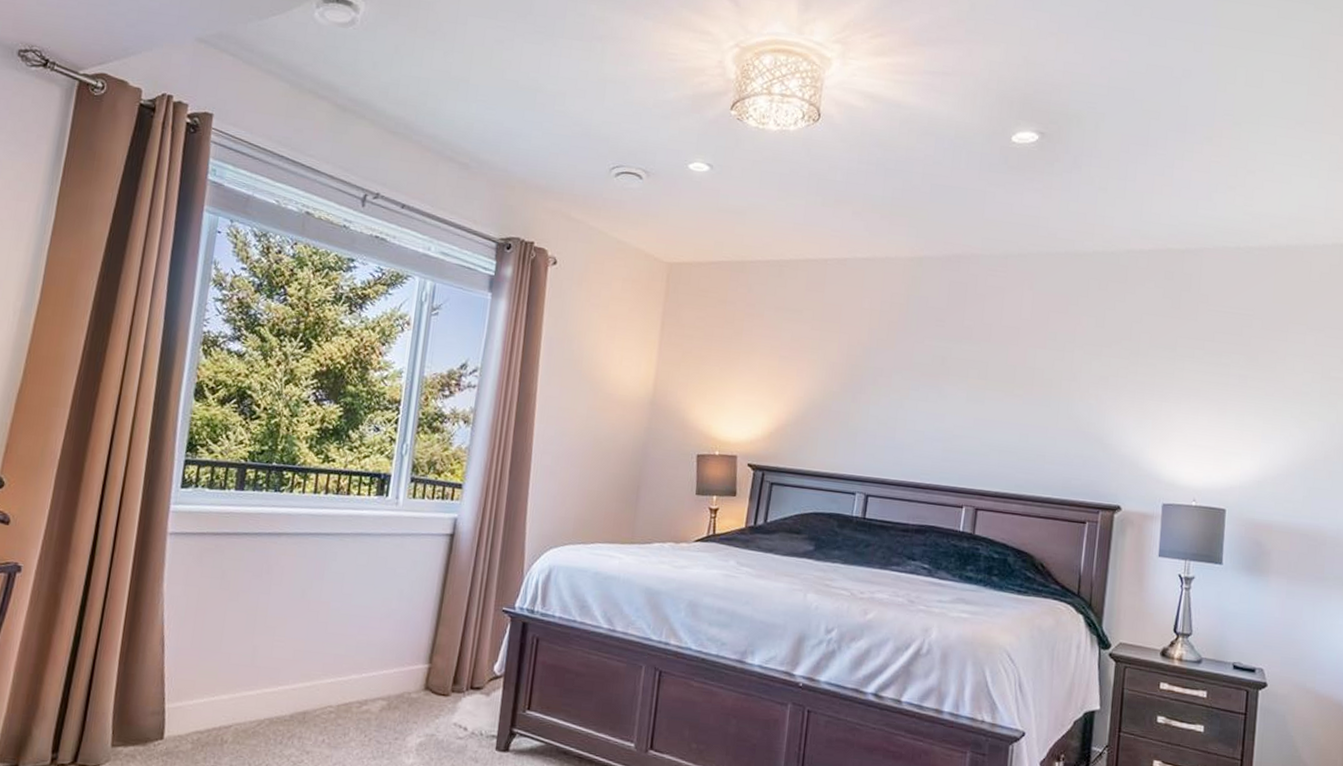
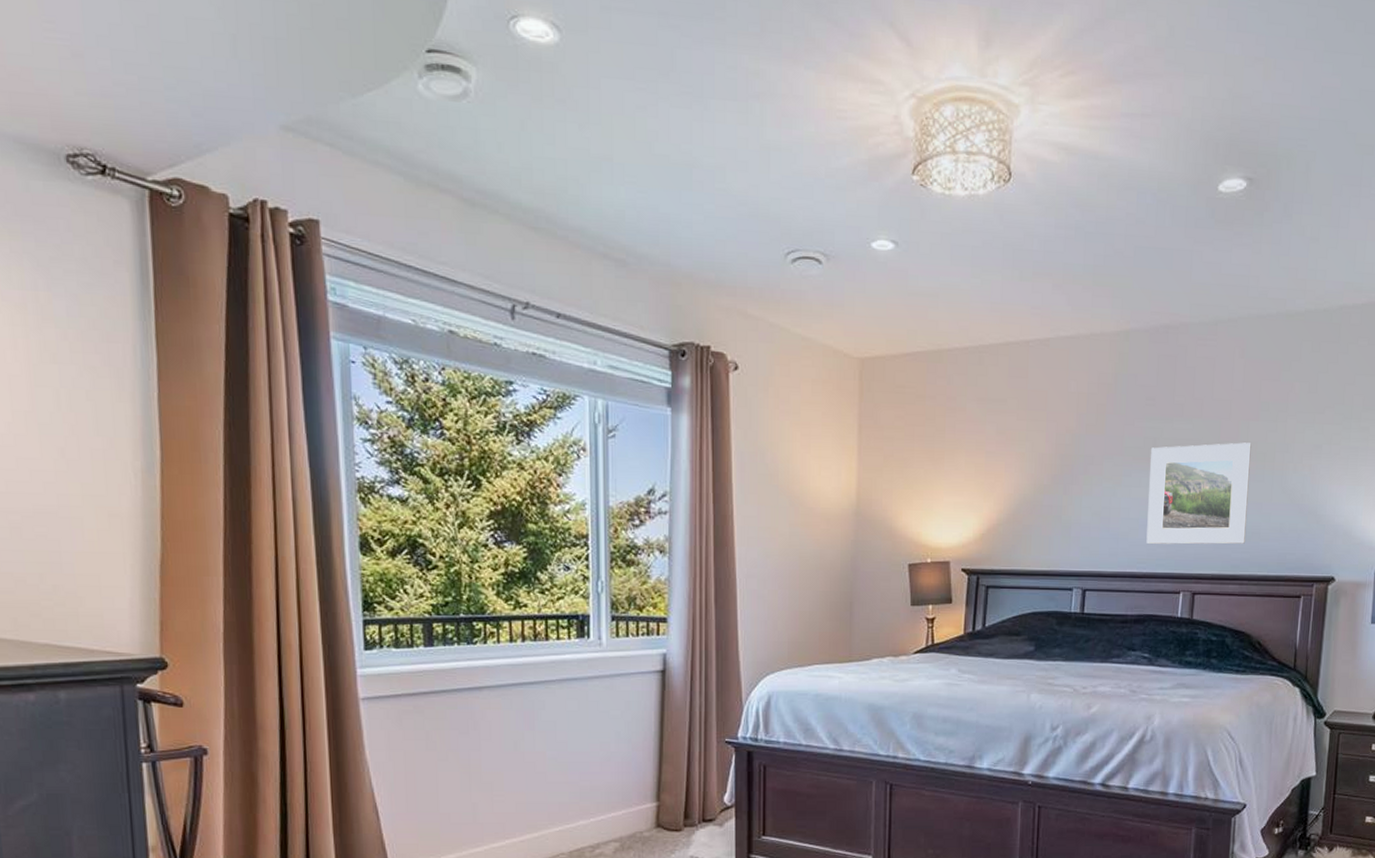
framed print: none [931,365,1039,465] -> present [1146,442,1252,545]

